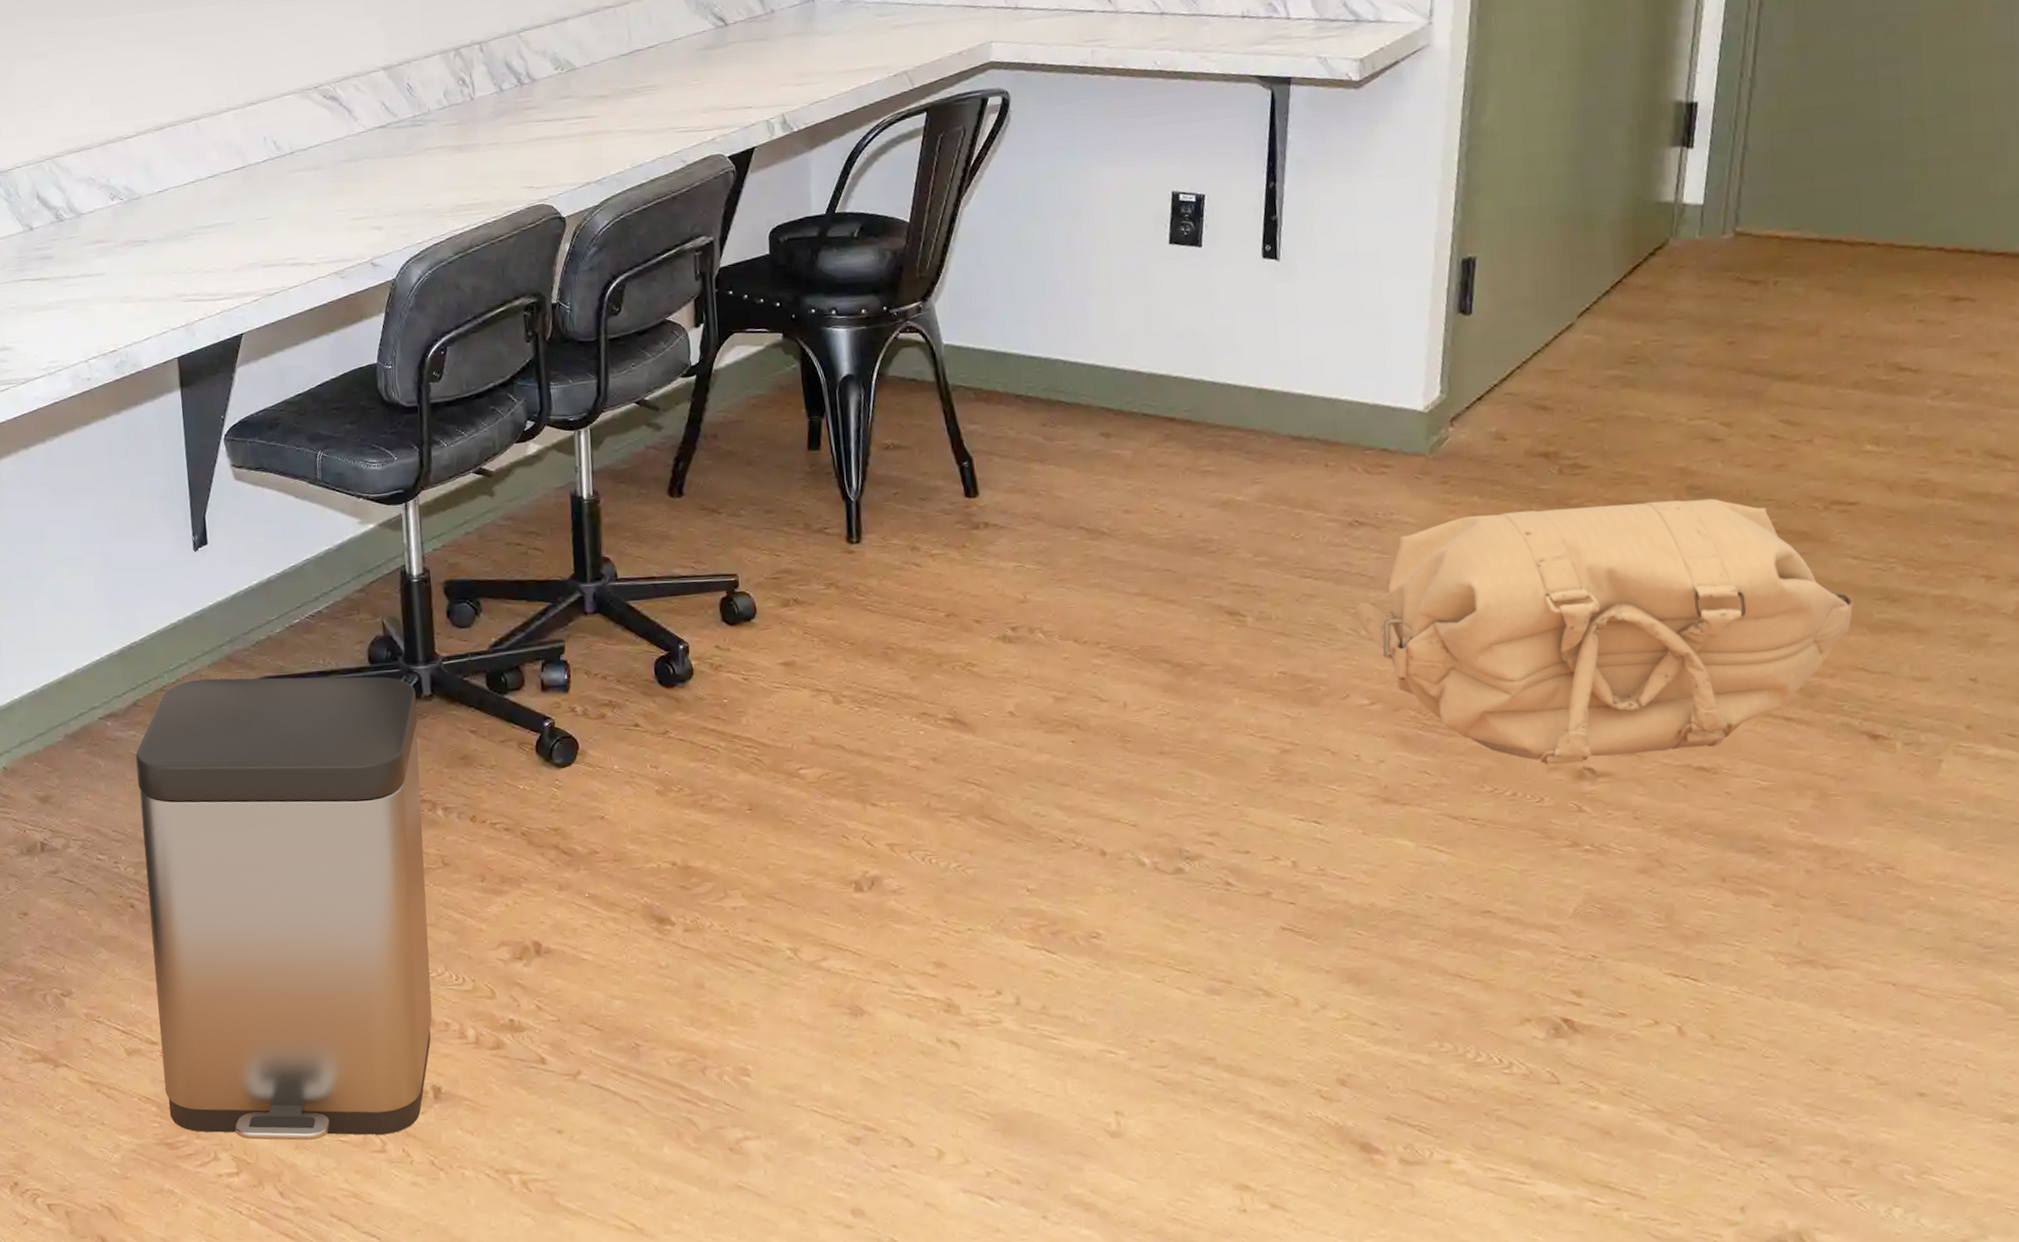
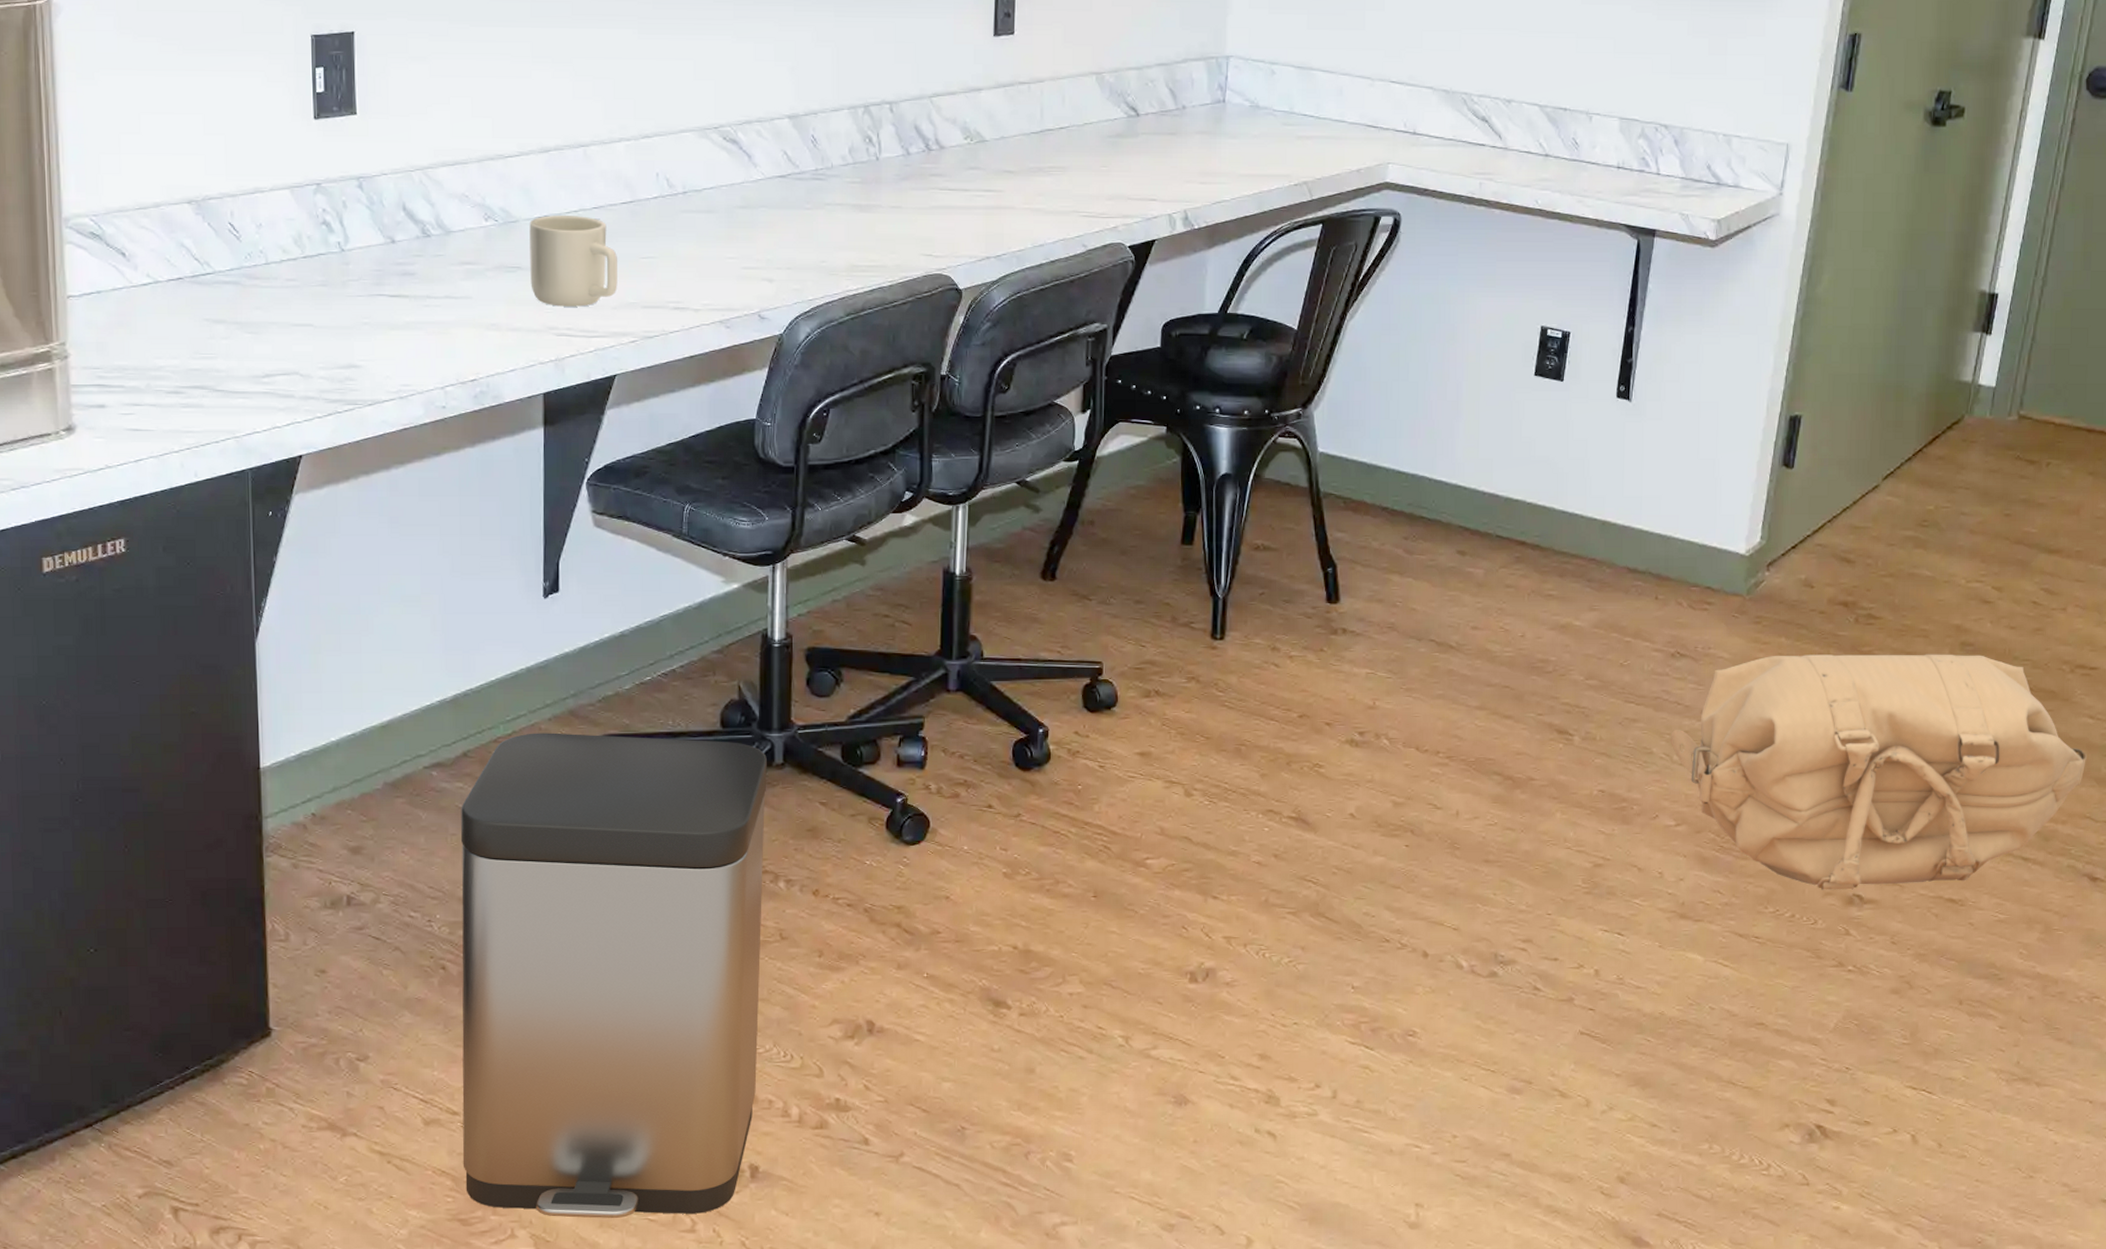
mug: none [151,186,237,274] -> present [529,216,618,307]

